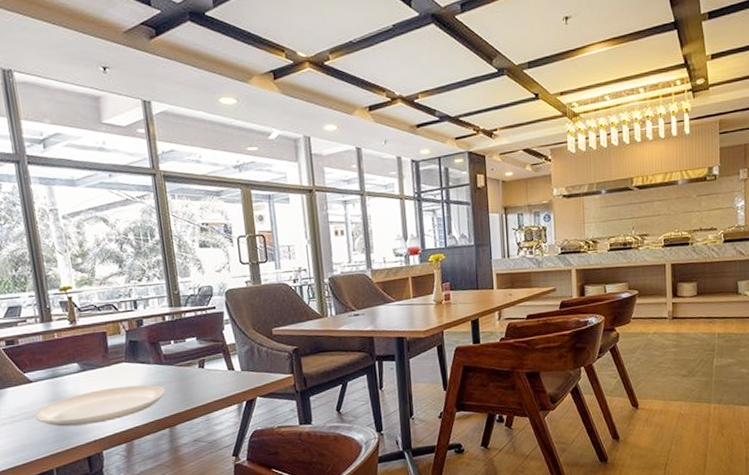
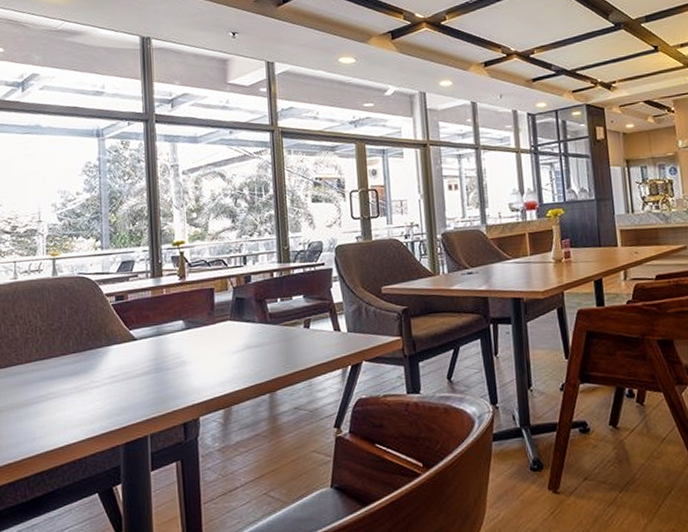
plate: present [32,384,166,427] -> none [133,345,269,389]

